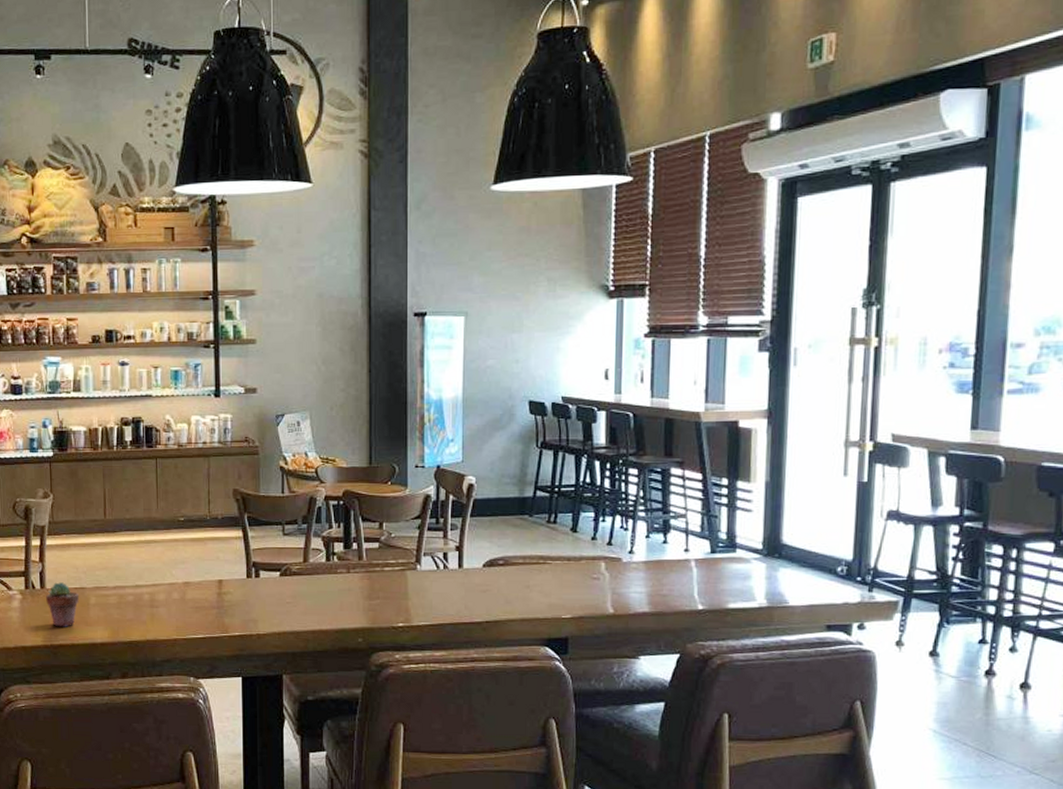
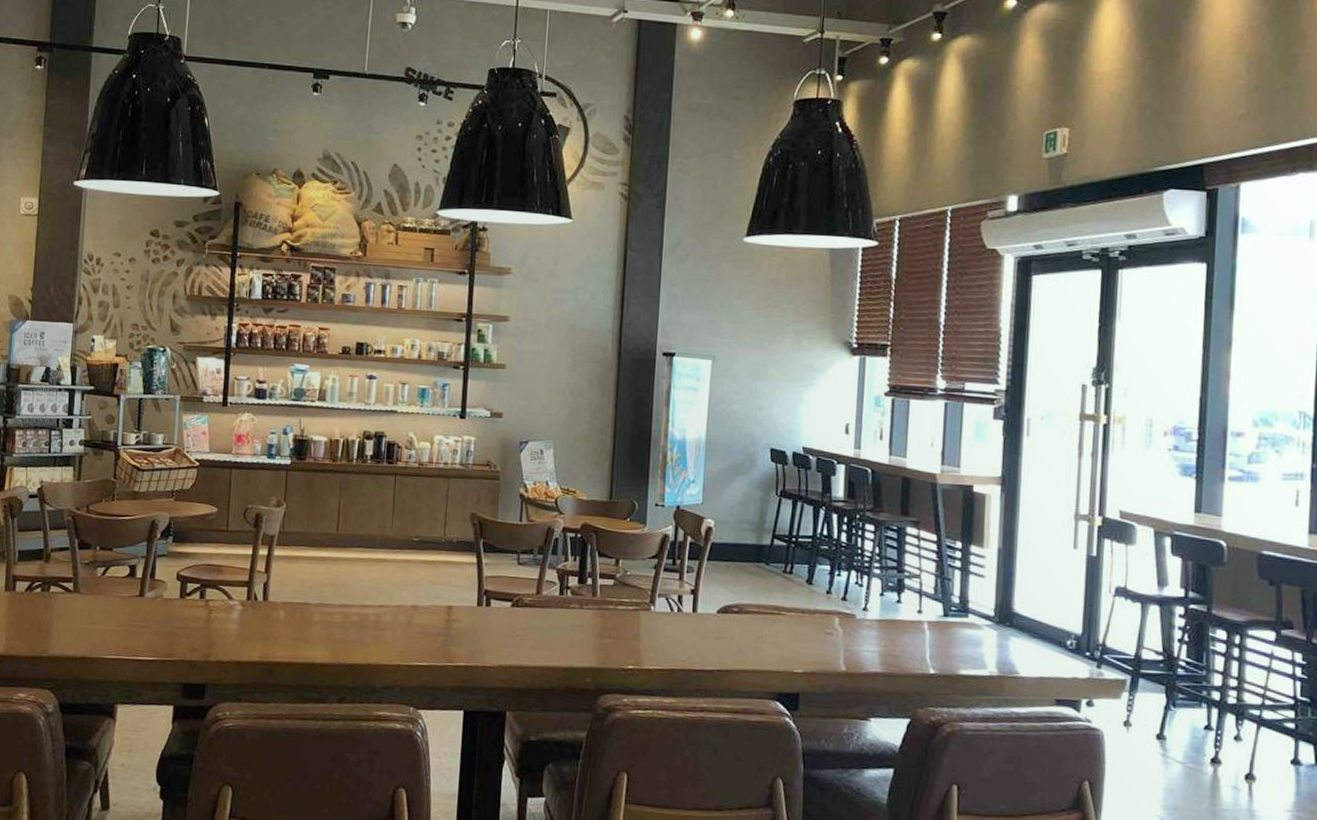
potted succulent: present [46,582,79,627] -> none [267,595,302,644]

